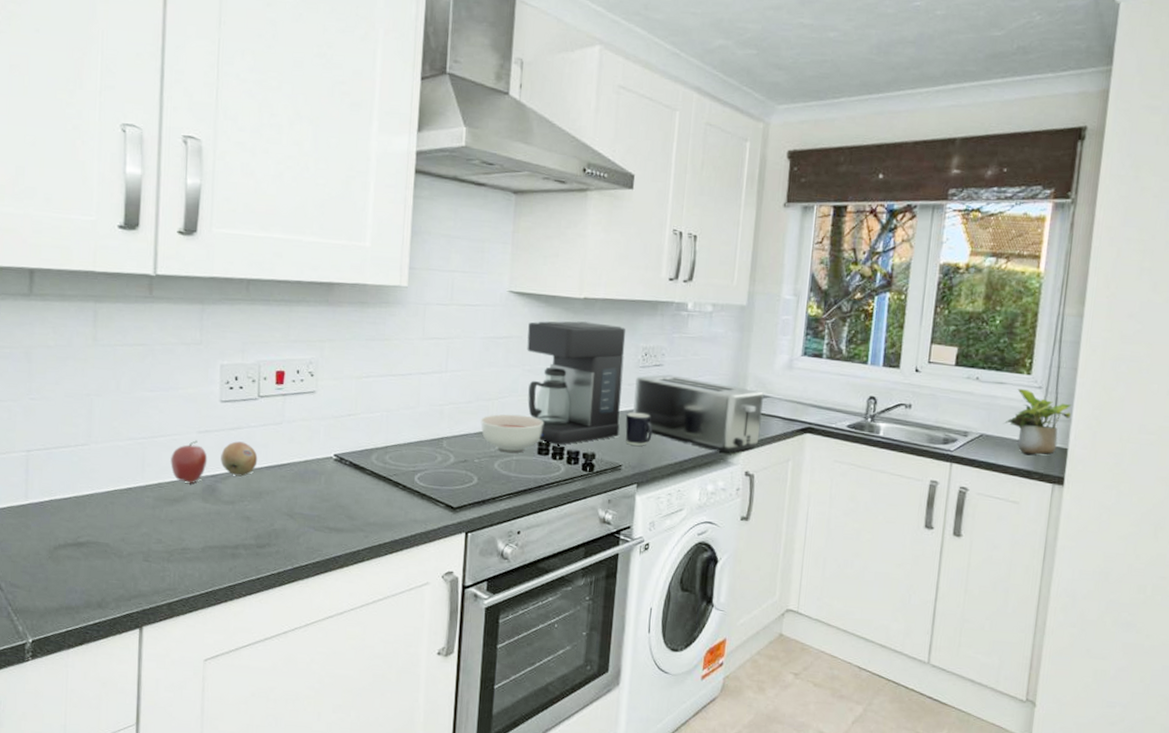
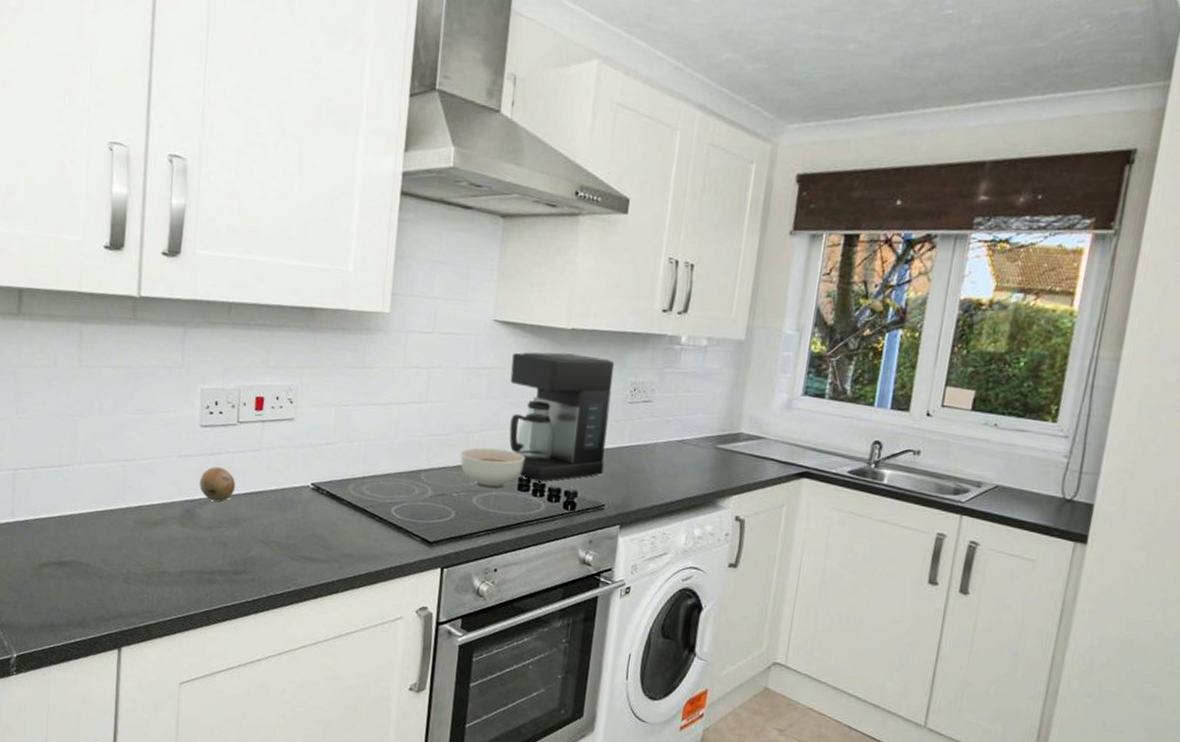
fruit: present [170,440,208,483] -> none [151,464,187,507]
mug: present [625,412,653,446] -> none [610,449,639,486]
toaster: present [633,374,764,453] -> none [619,411,759,496]
potted plant: present [1003,389,1072,456] -> none [1022,438,1102,511]

